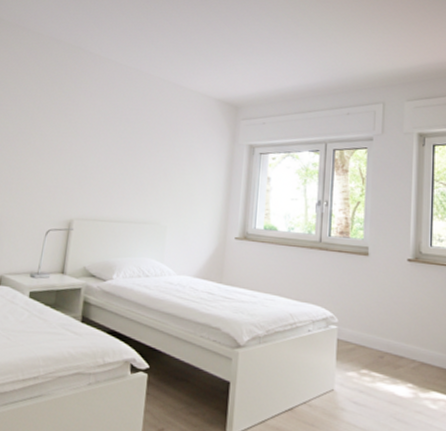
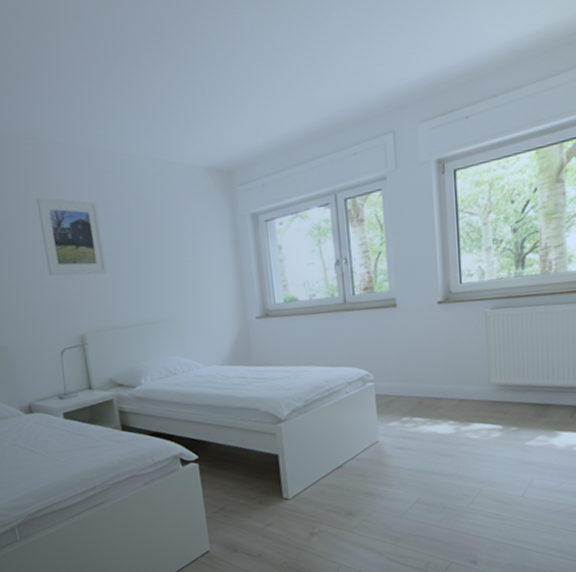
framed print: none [57,94,117,169] -> present [36,197,107,276]

